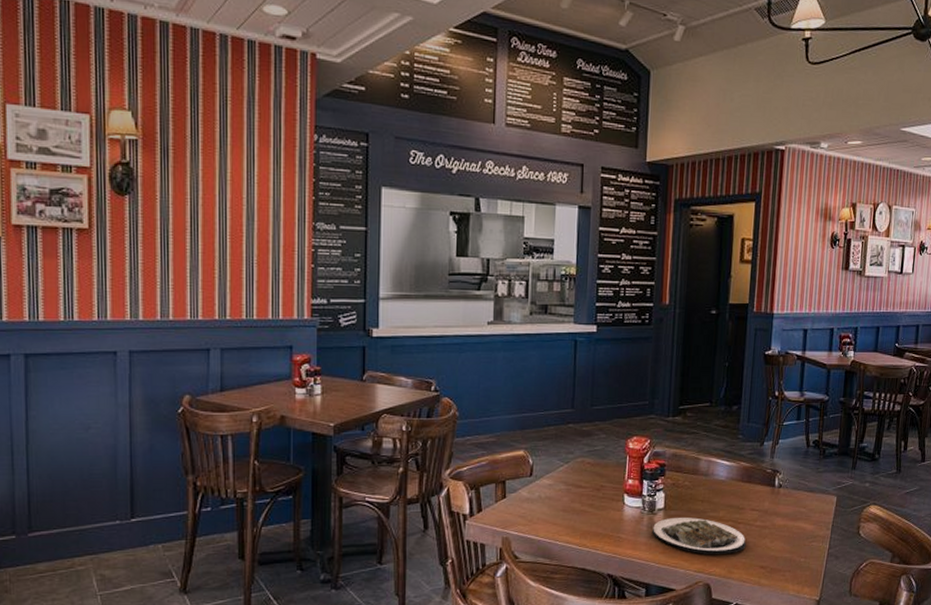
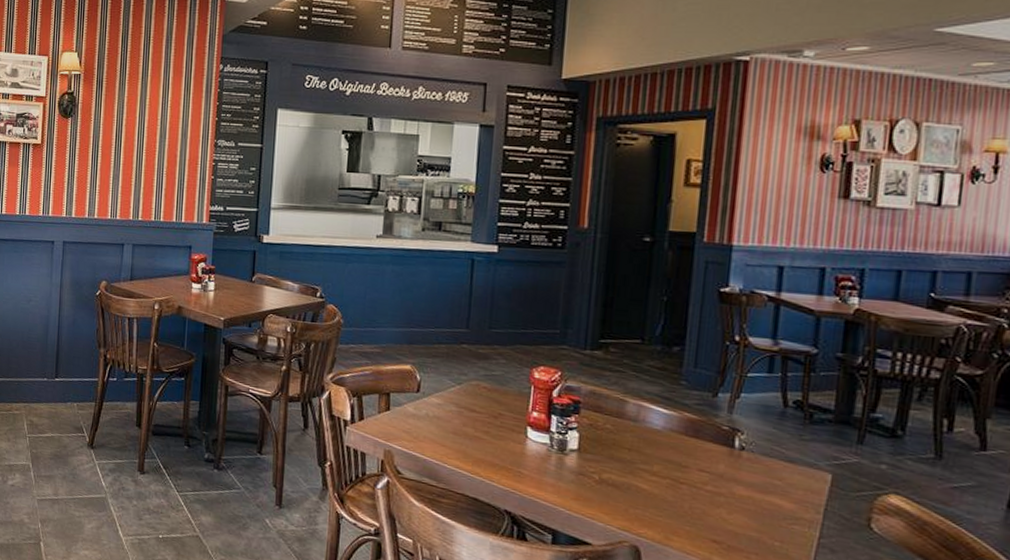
plate: present [651,517,746,554] -> none [561,461,691,517]

